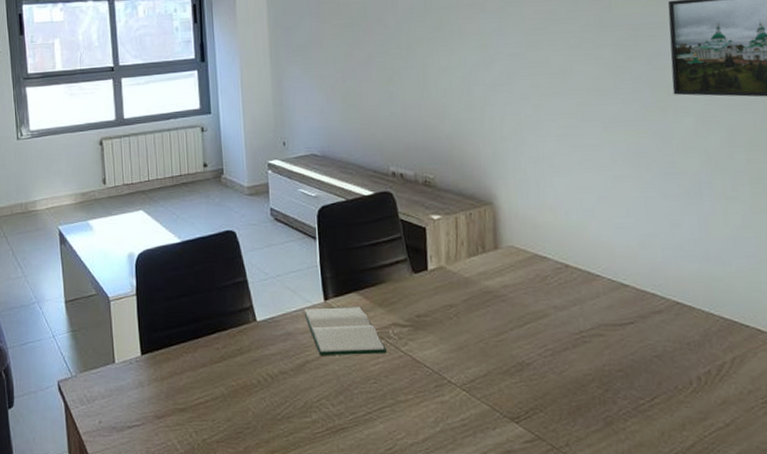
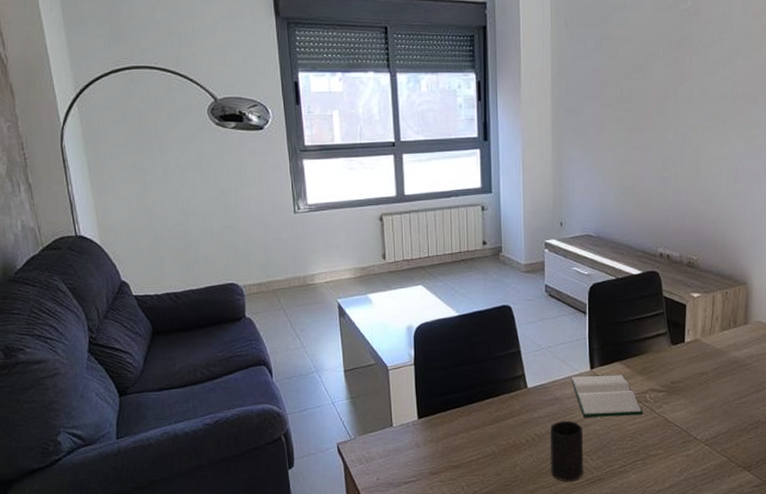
cup: none [284,358,323,431] -> present [550,420,583,482]

